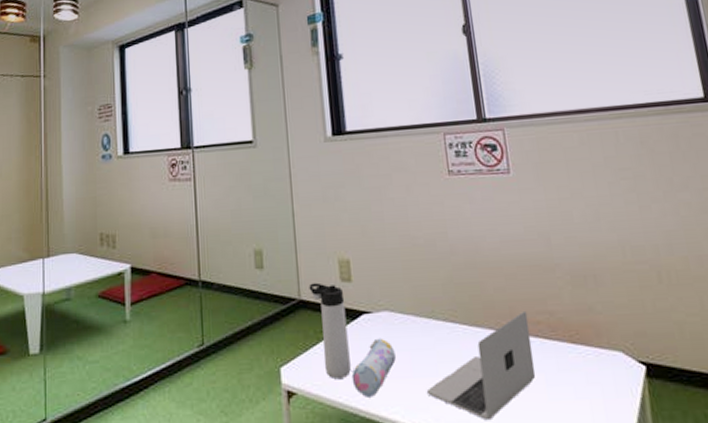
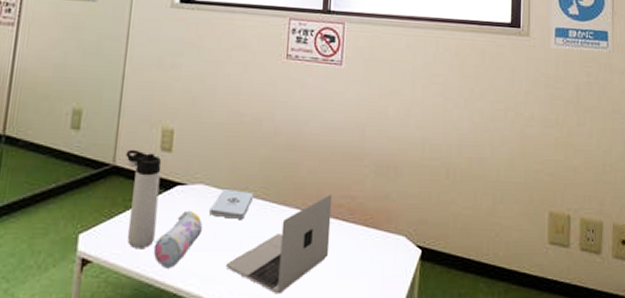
notepad: none [399,314,443,344] -> present [209,189,254,219]

